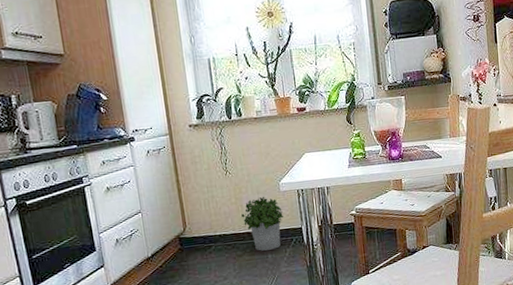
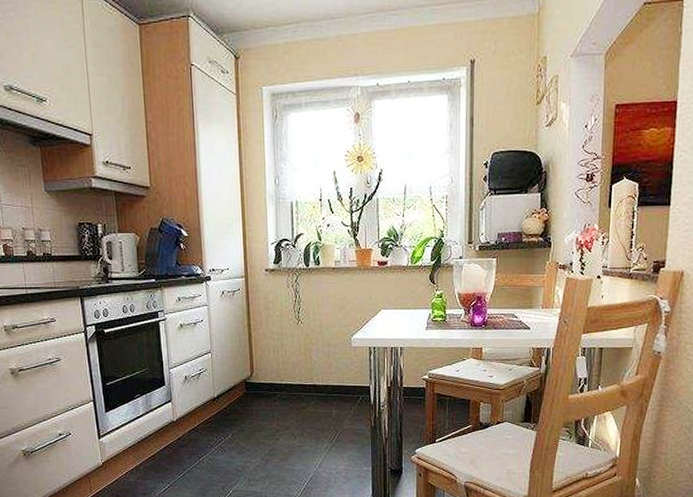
potted plant: present [241,196,284,251] -> none [309,349,353,405]

